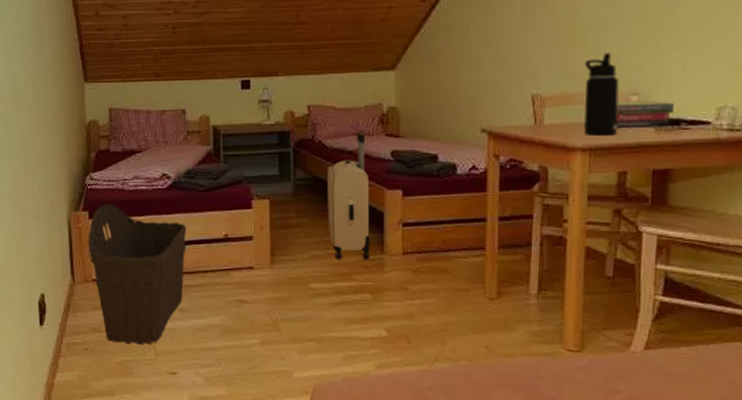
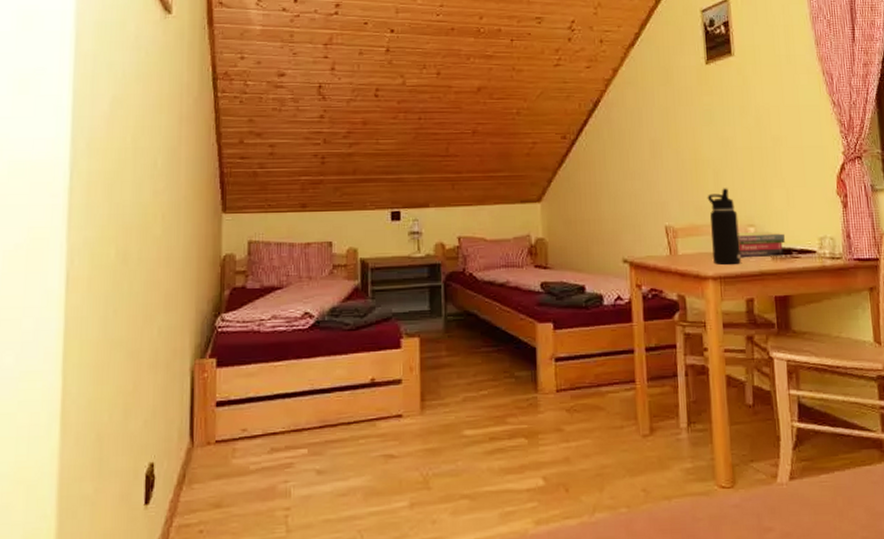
wicker basket: present [88,204,187,345] -> none [213,349,329,520]
suitcase: present [327,131,370,260] -> none [479,263,524,401]

